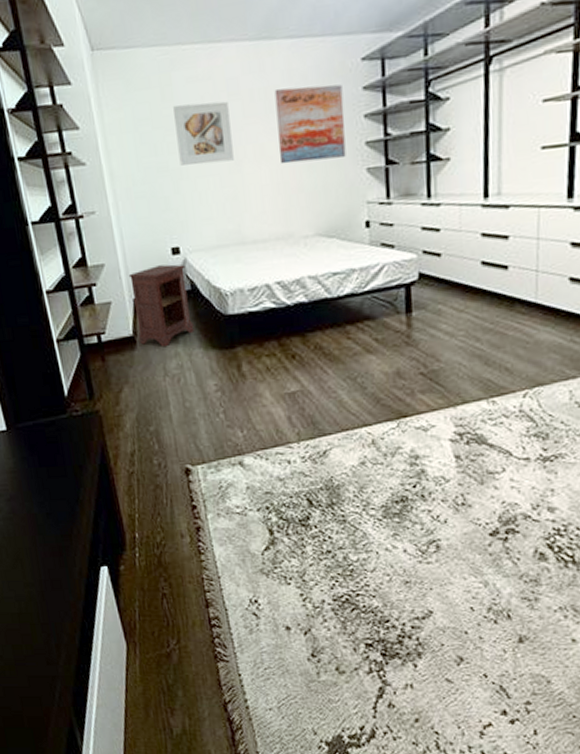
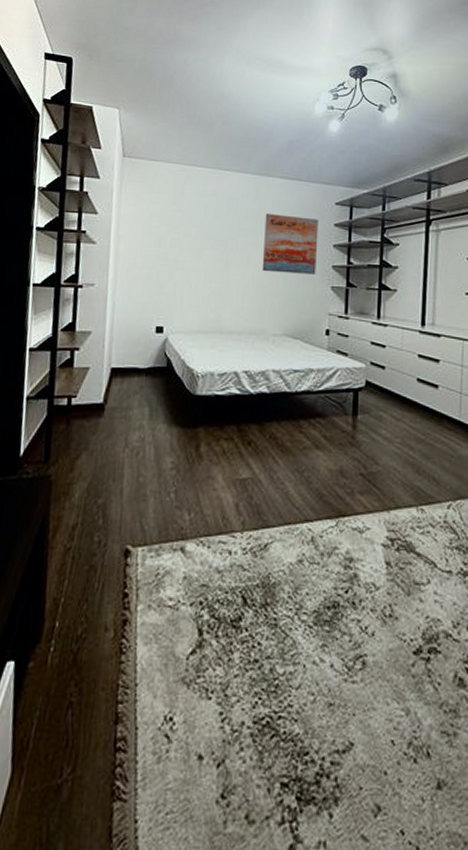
nightstand: present [128,264,195,348] -> none [108,340,165,419]
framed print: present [173,101,234,166] -> none [178,210,227,262]

